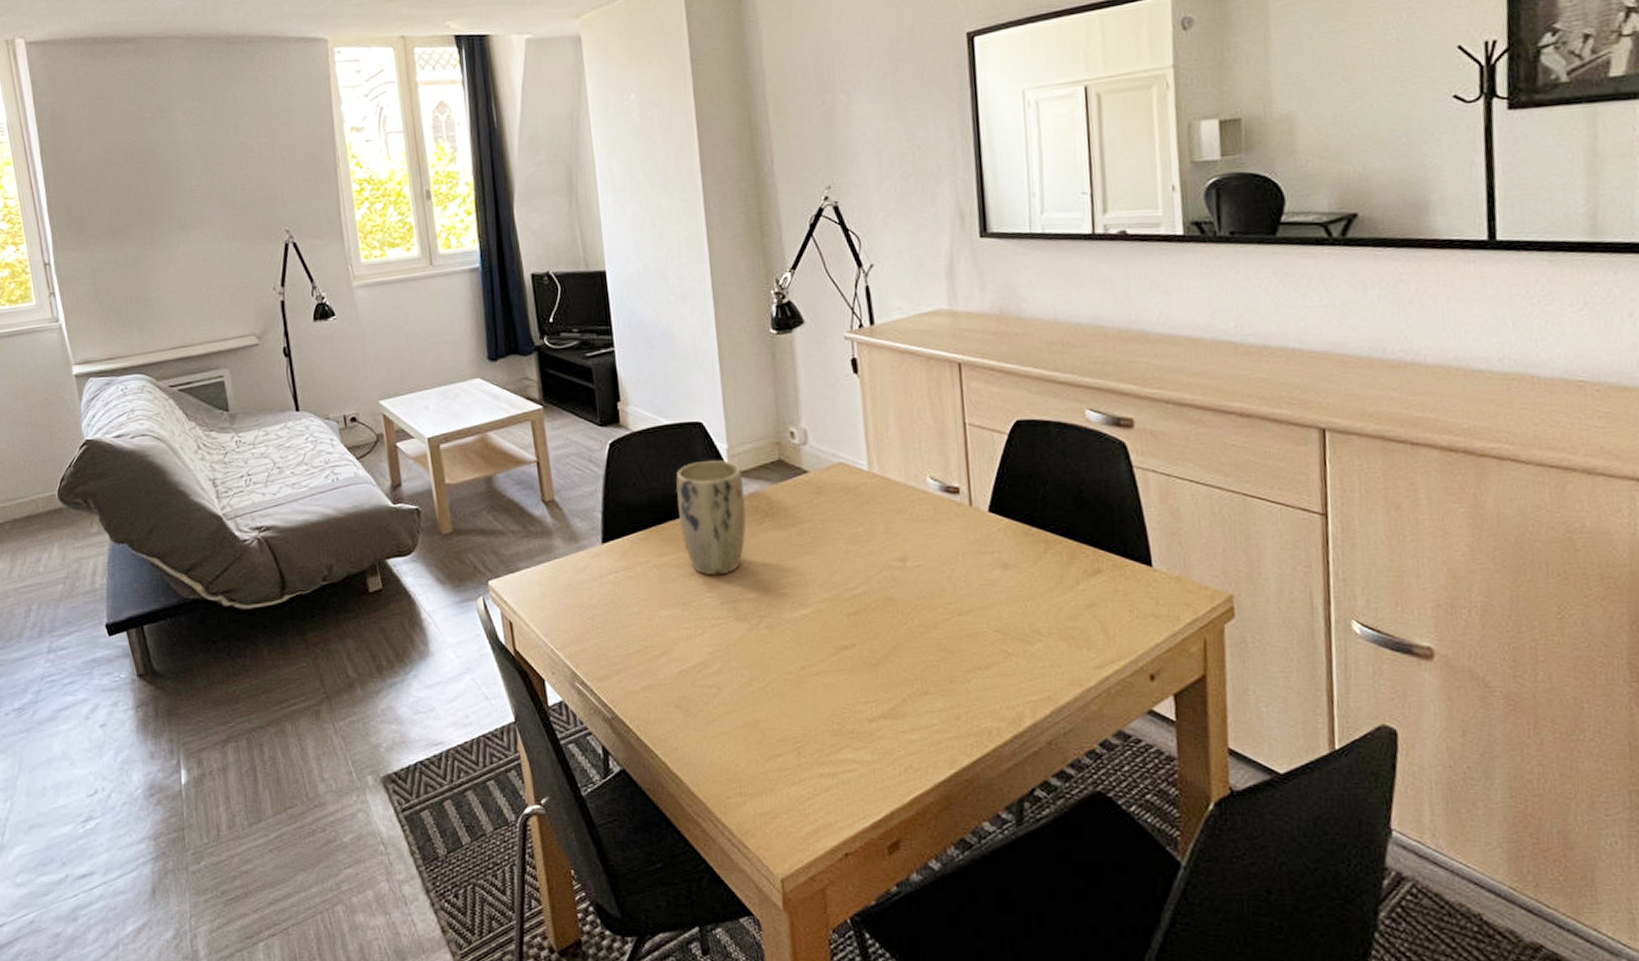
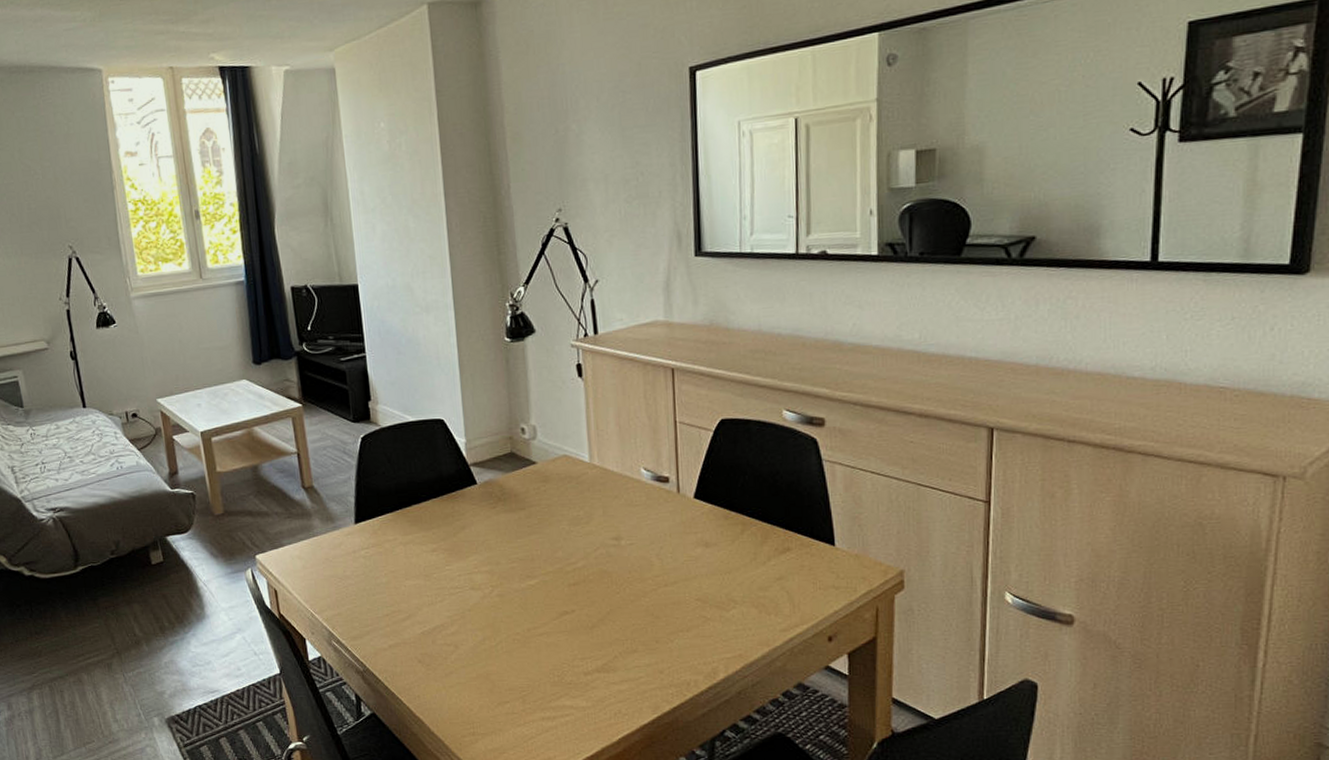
plant pot: present [676,460,747,576] -> none [420,453,482,552]

